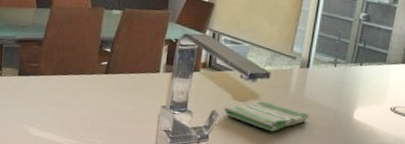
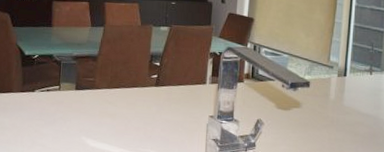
dish towel: present [223,101,309,132] -> none [268,109,350,139]

